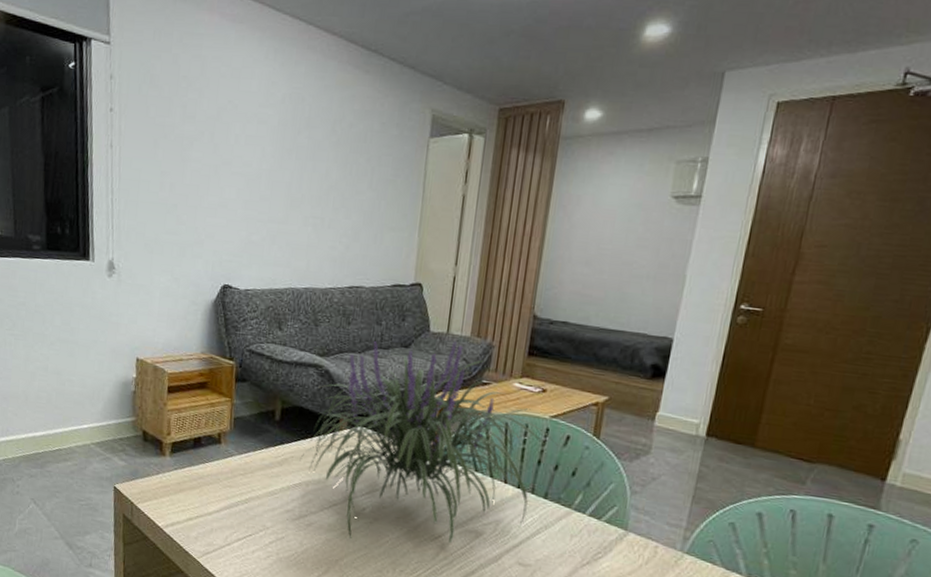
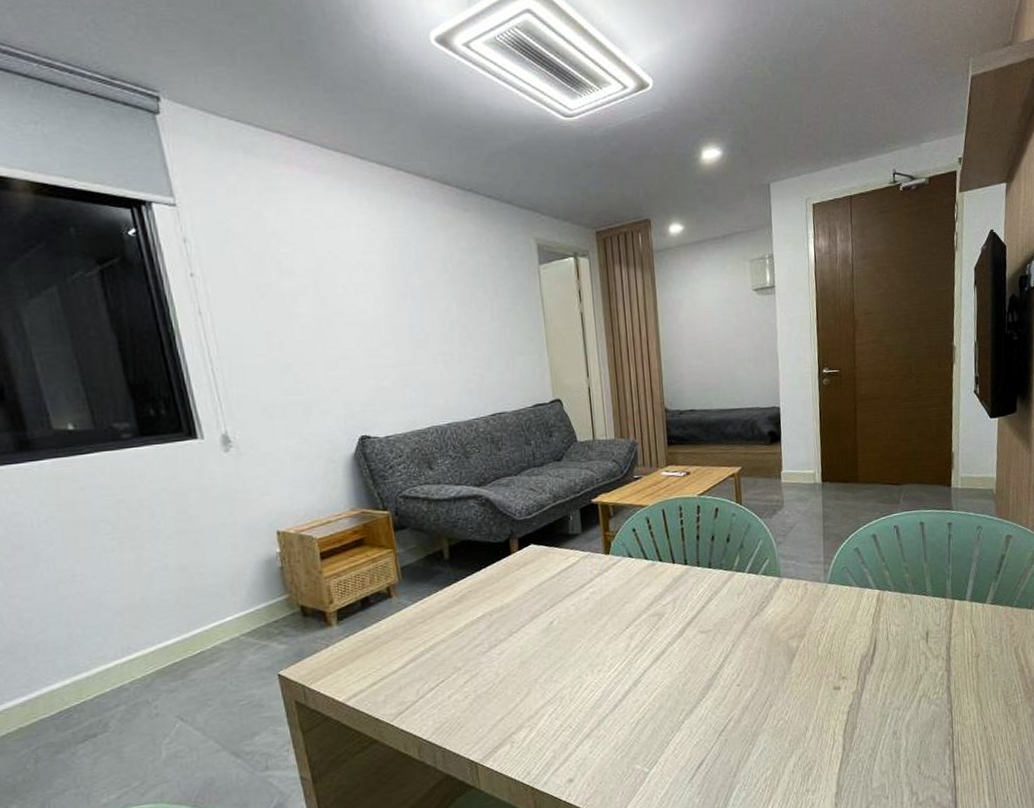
plant: present [299,341,559,544] -> none [478,446,711,657]

